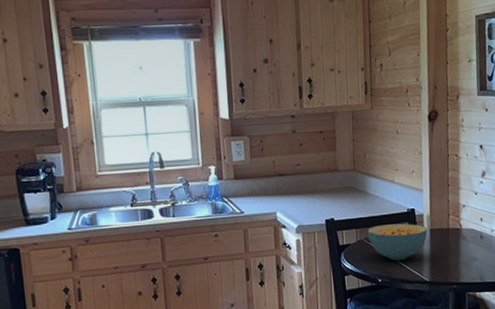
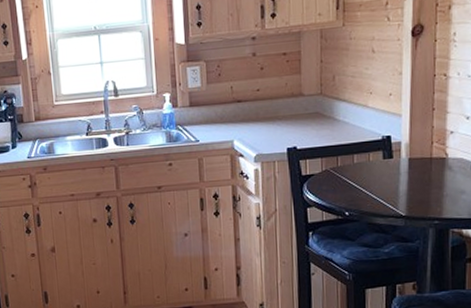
cereal bowl: present [367,223,428,261] -> none [334,152,405,193]

